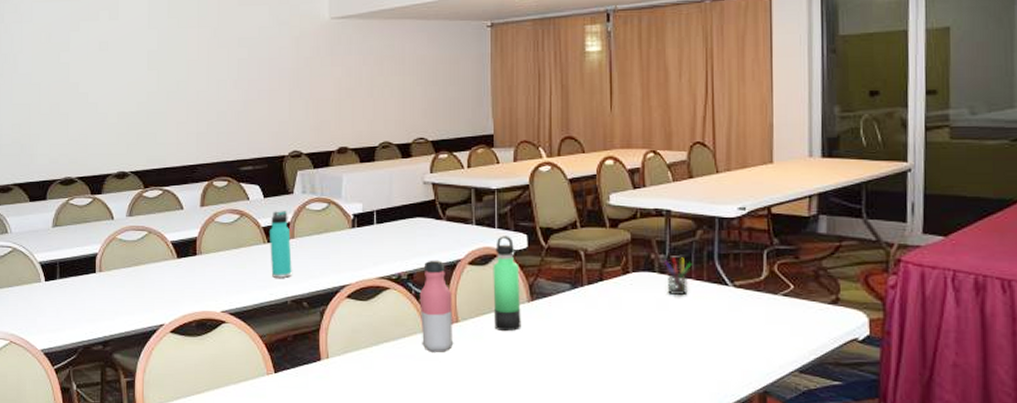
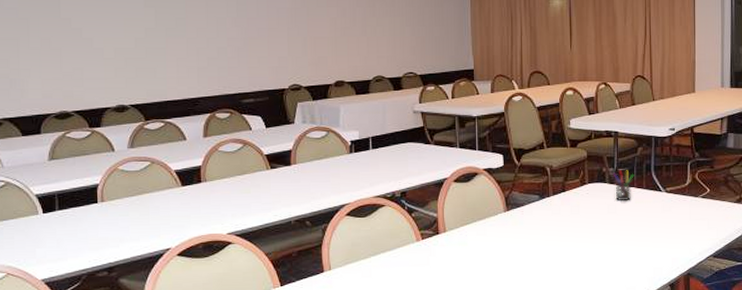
thermos bottle: present [270,211,292,278] -> none [273,139,295,200]
water bottle: present [419,260,454,353] -> none [411,179,442,259]
thermos bottle: present [493,236,521,332] -> none [474,156,499,238]

